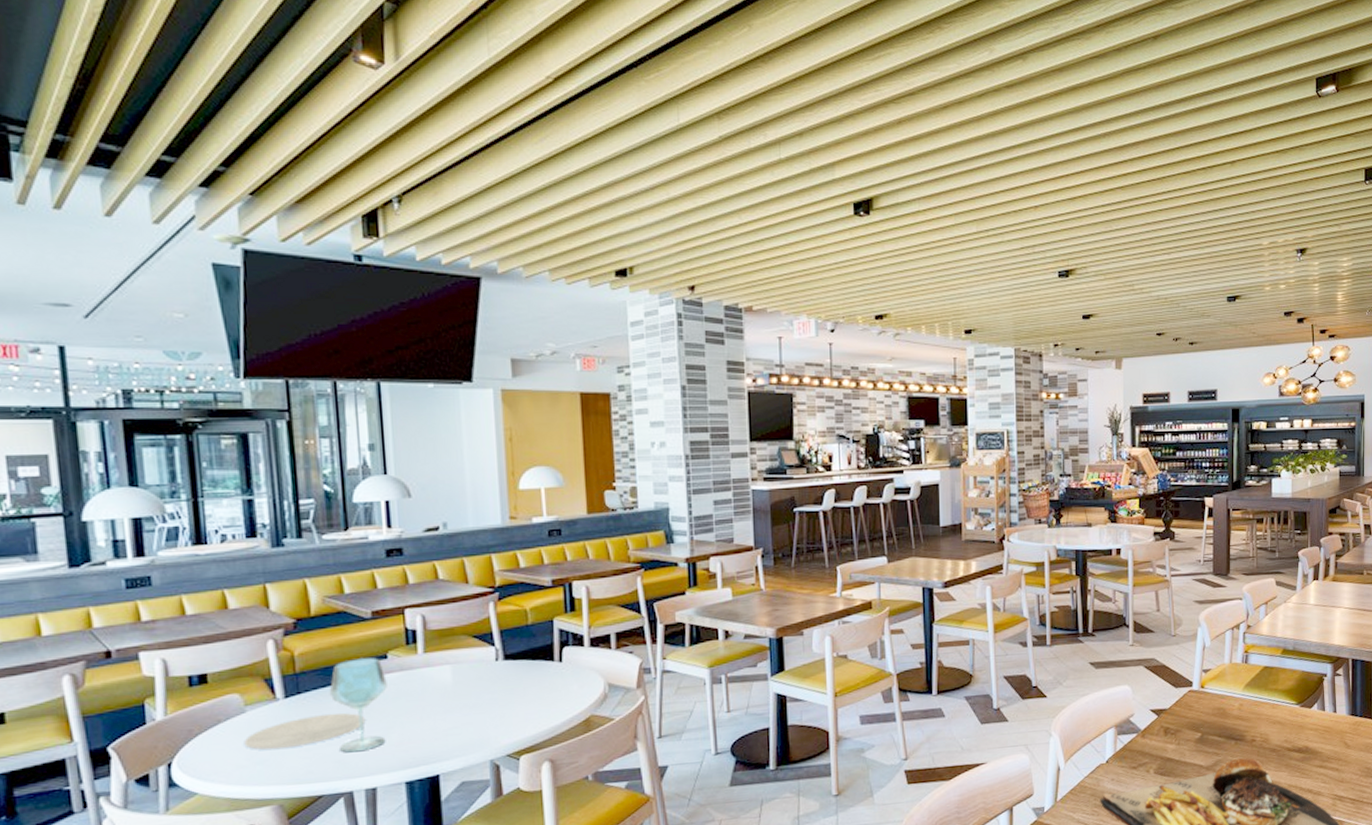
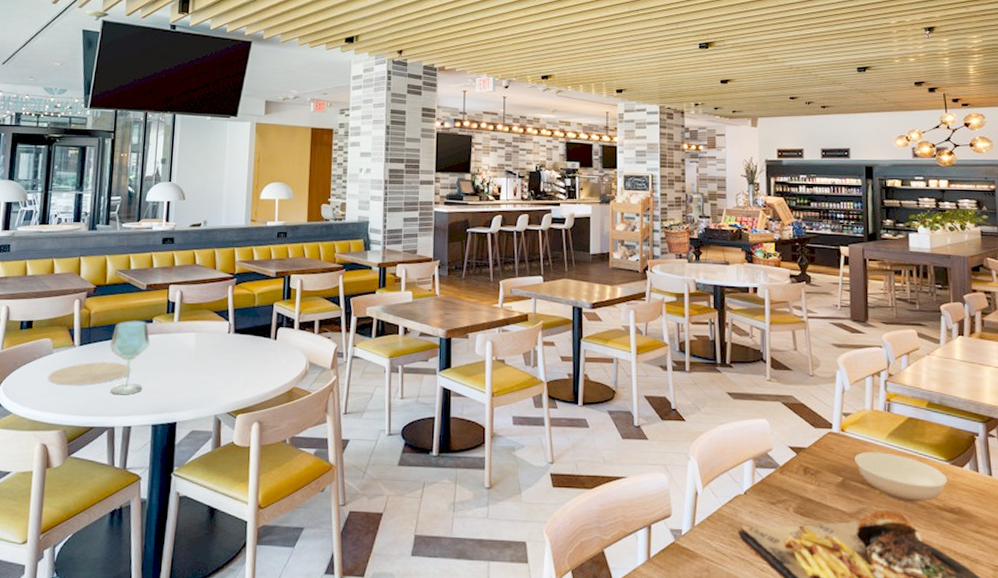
bowl: none [1213,703,1298,749] -> present [855,452,948,502]

